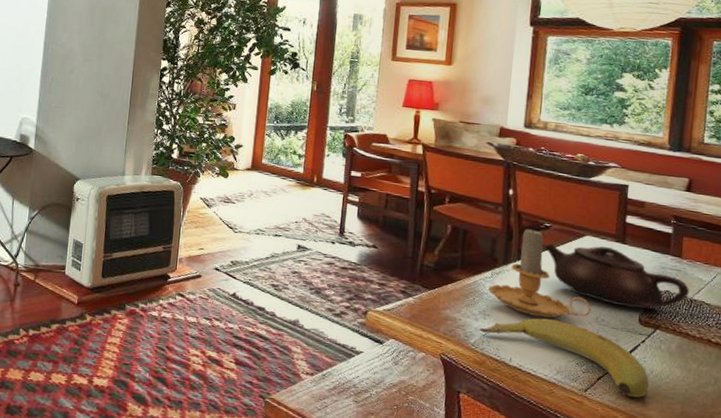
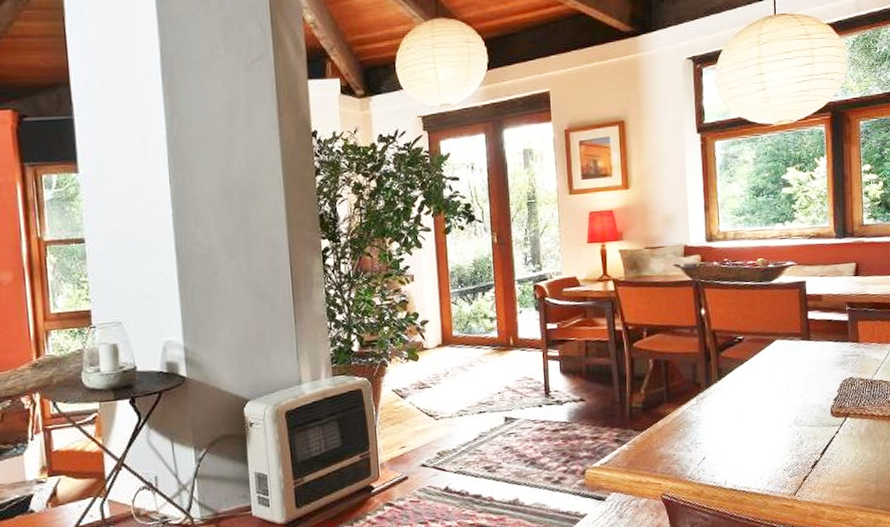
banana: present [478,318,649,398] -> none [692,431,847,489]
candle: present [488,226,591,318] -> none [696,342,789,434]
teapot: present [544,243,689,310] -> none [740,347,869,403]

